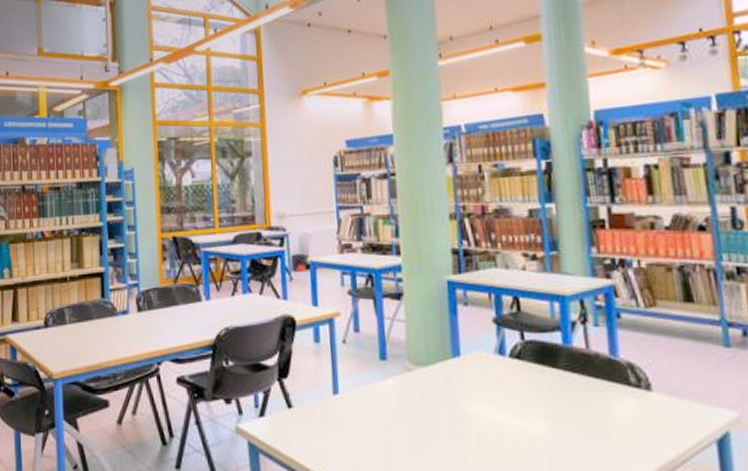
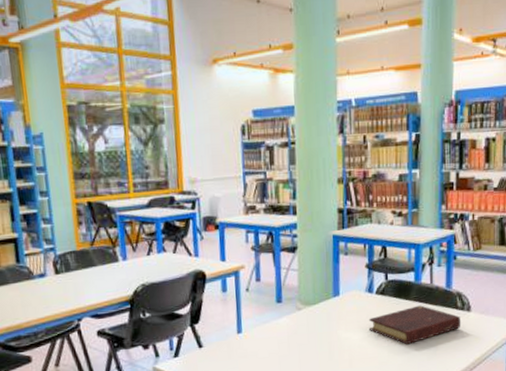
book: none [503,377,640,430] -> present [369,305,461,345]

